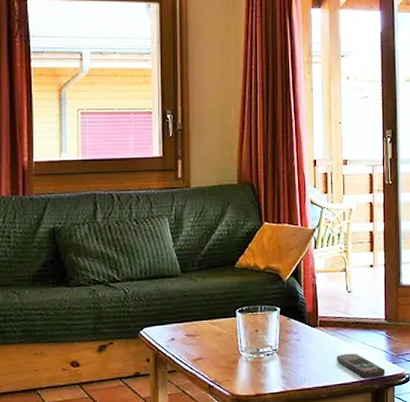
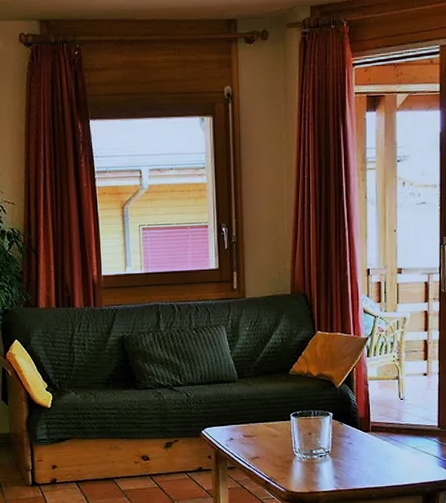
remote control: present [337,353,386,378] -> none [388,458,438,482]

